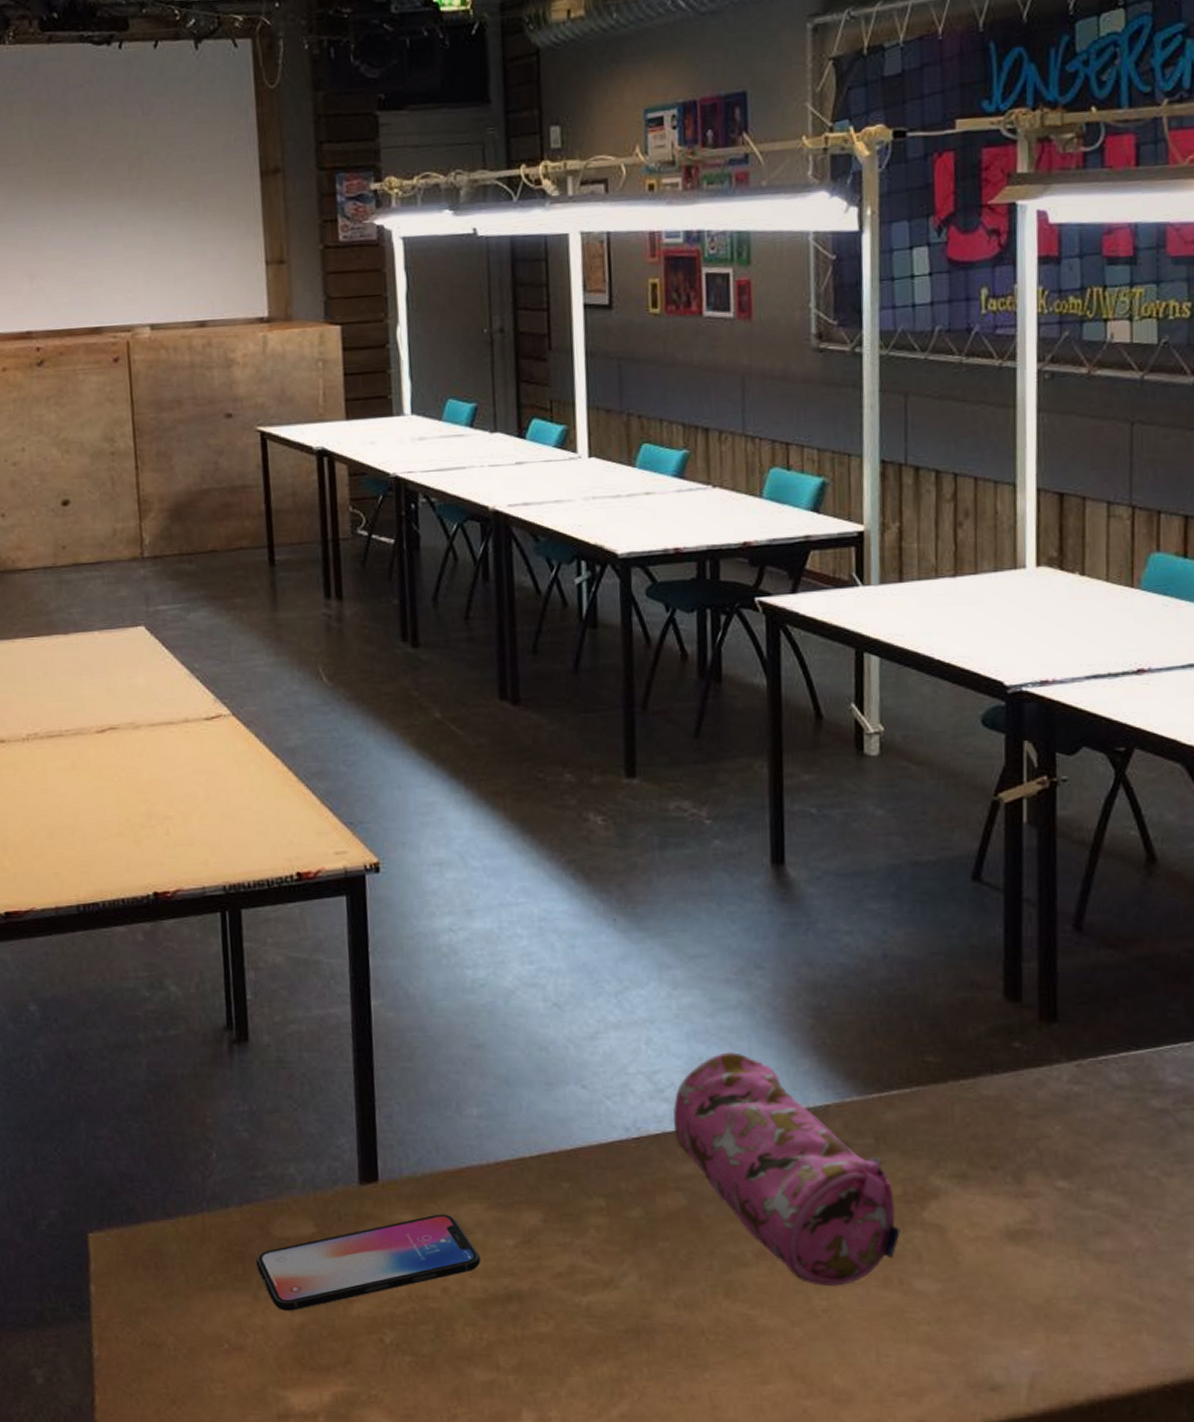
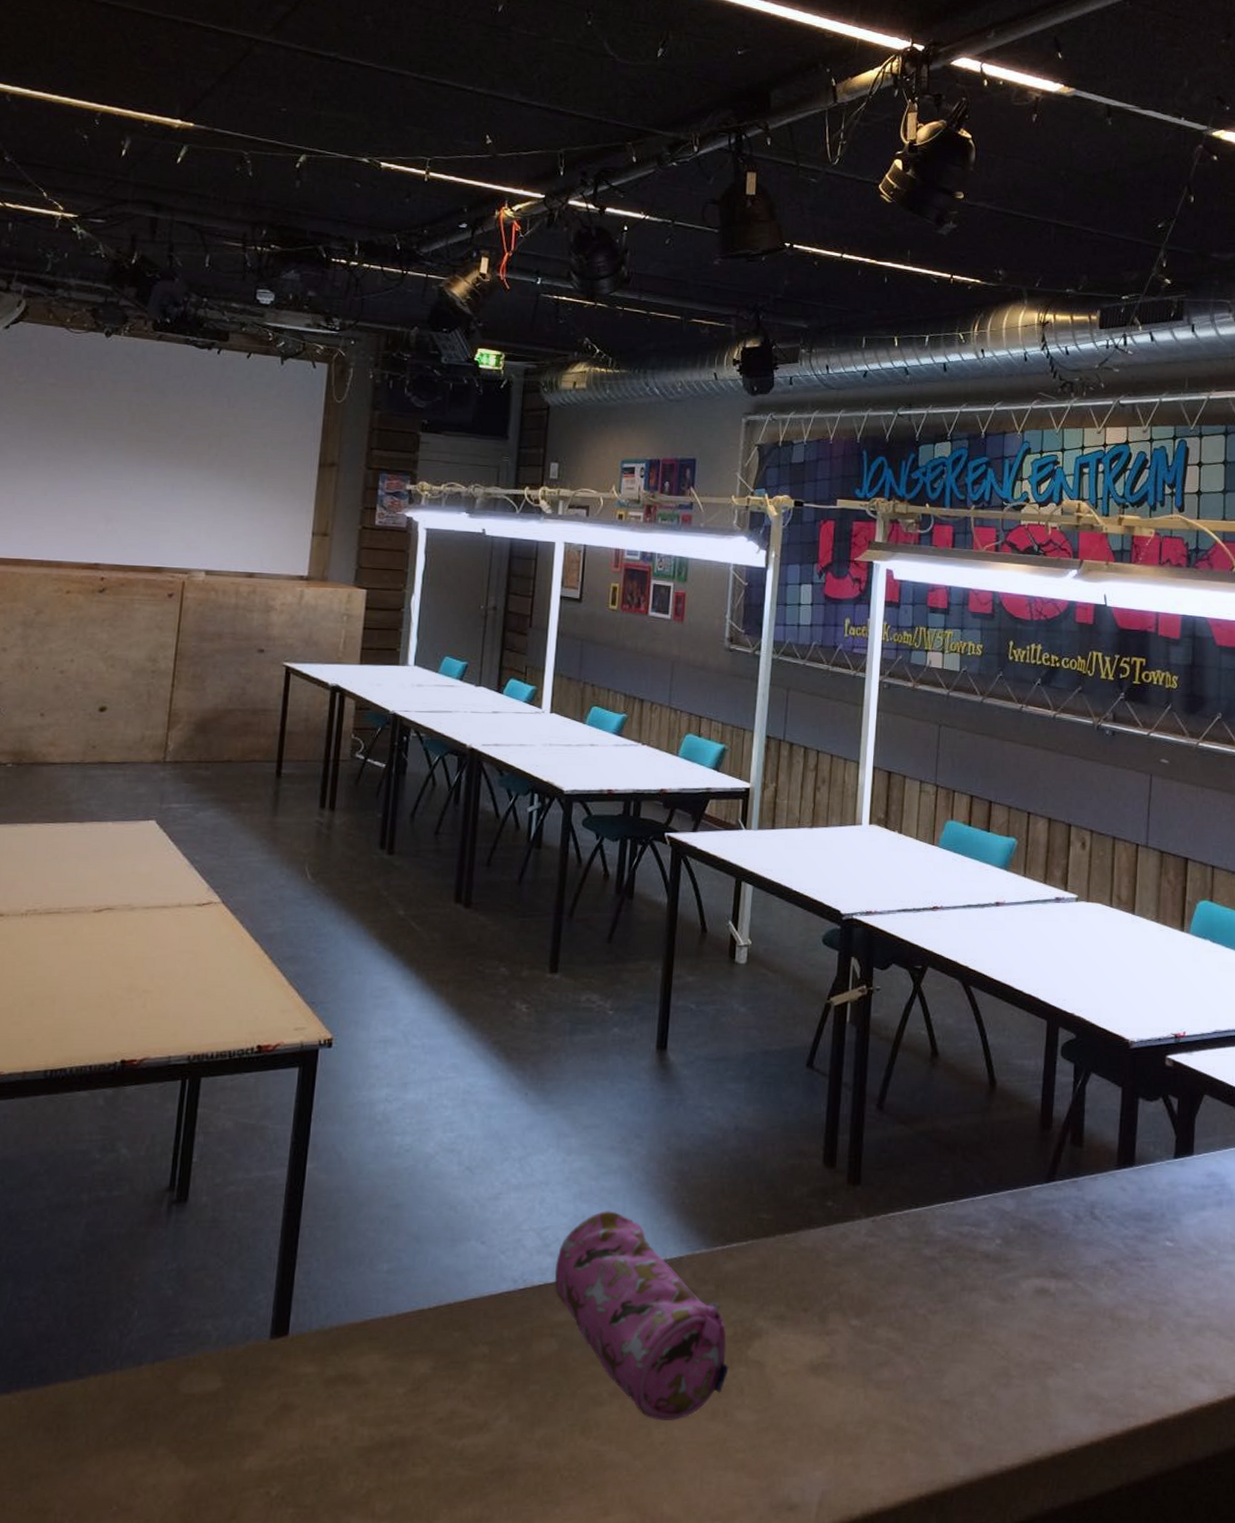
smartphone: present [255,1214,481,1311] -> none [158,1365,372,1468]

